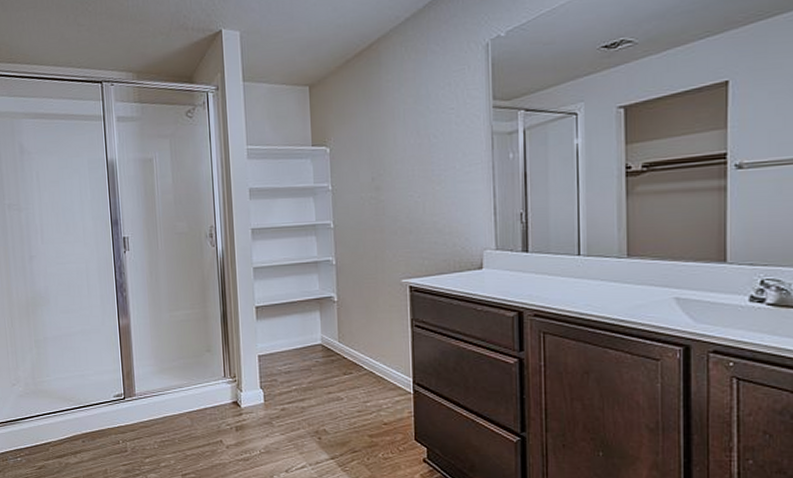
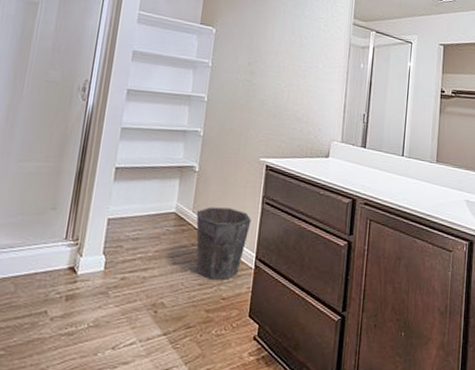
waste bin: none [343,335,402,406] -> present [196,207,251,280]

